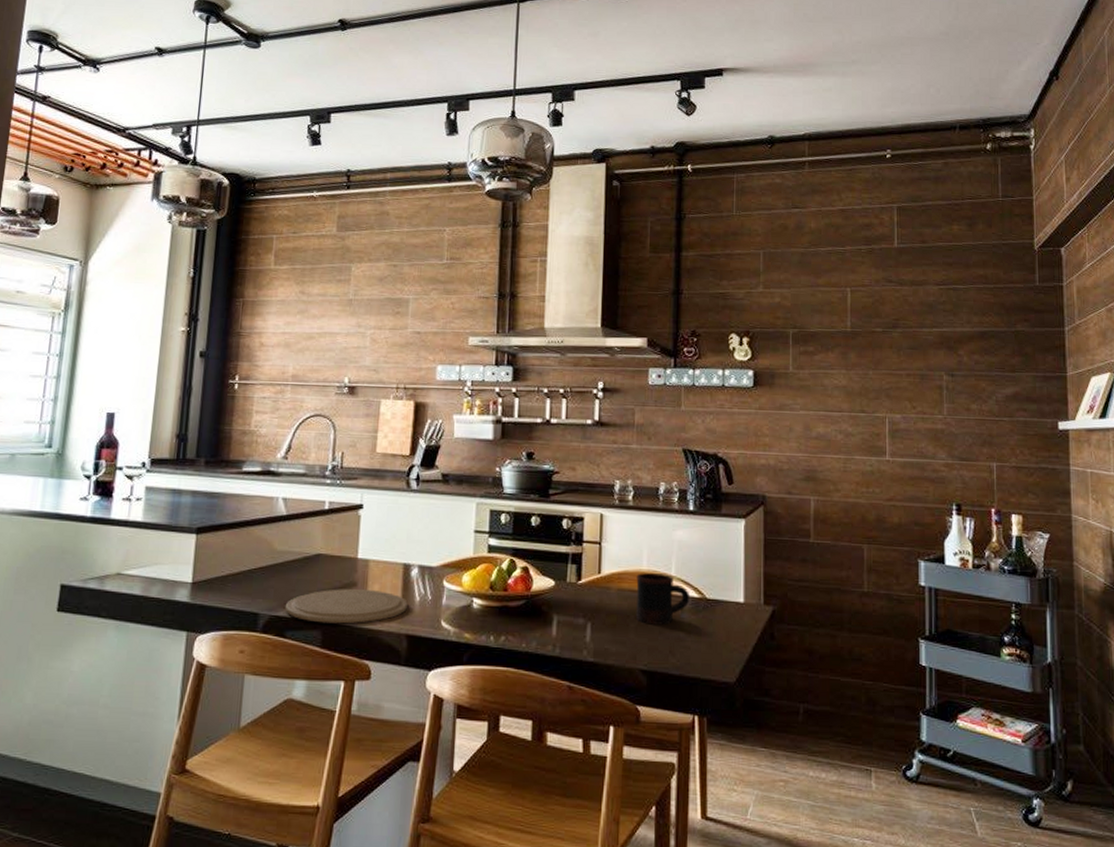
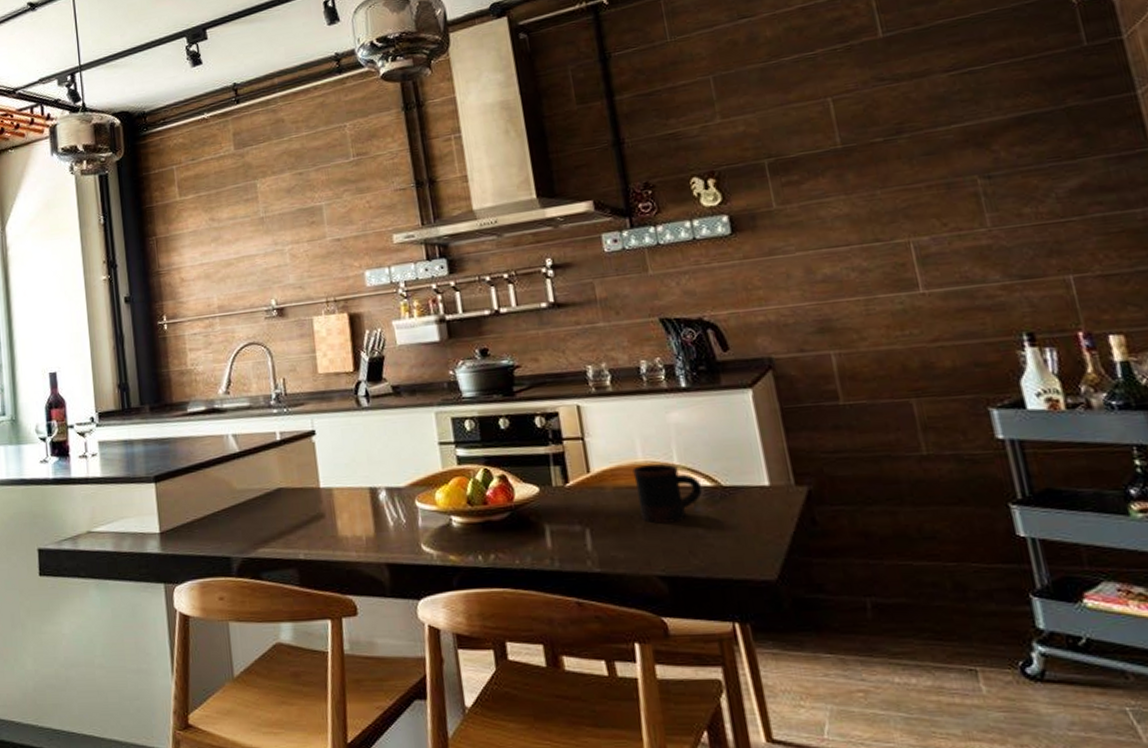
plate: present [286,588,408,624] -> none [256,519,382,561]

